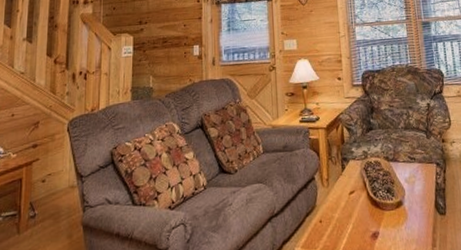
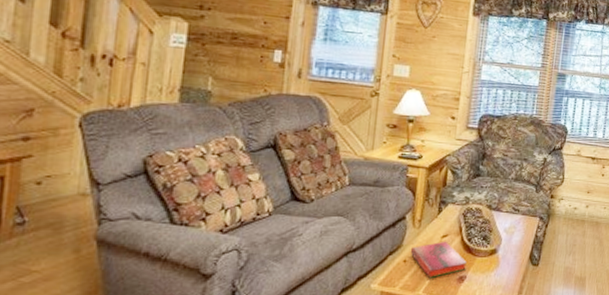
hardback book: none [323,197,377,237] -> present [410,241,467,278]

